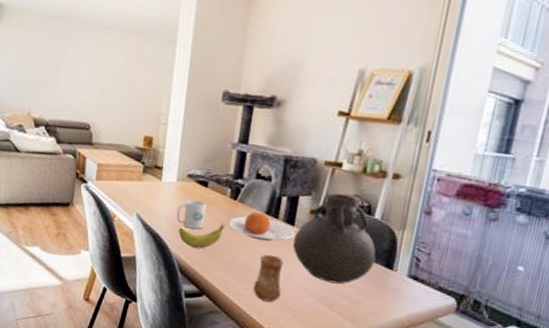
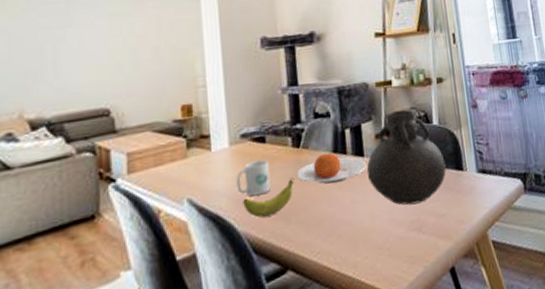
cup: present [253,254,284,302] -> none [339,194,371,251]

